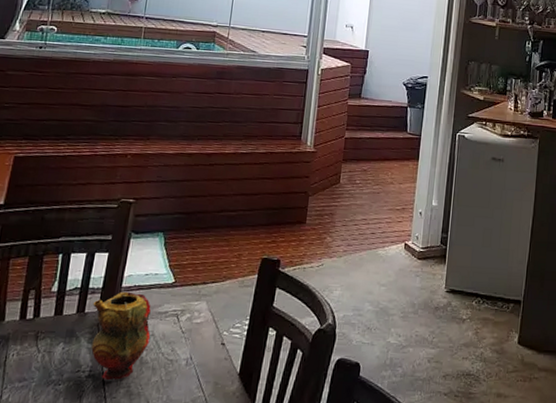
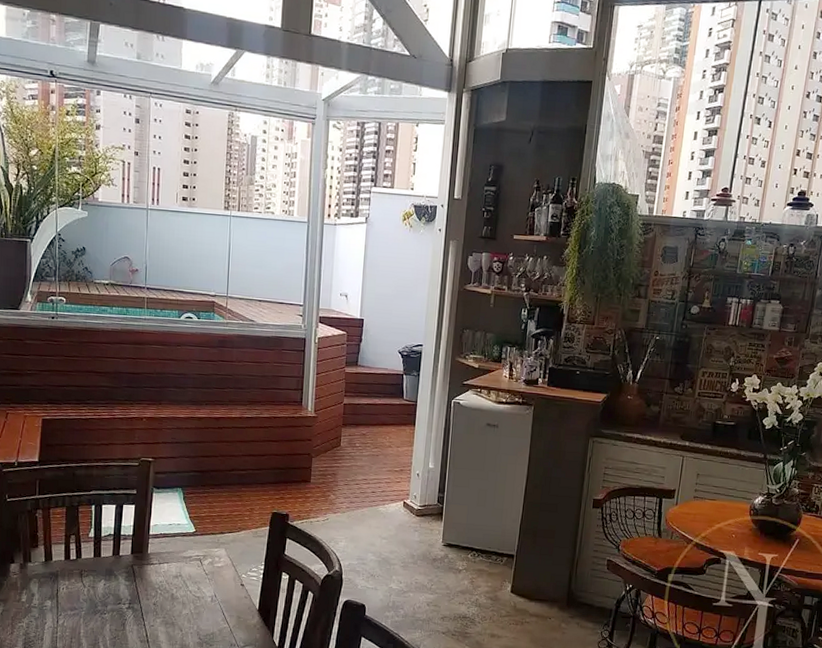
teapot: present [91,291,151,380] -> none [126,538,178,612]

